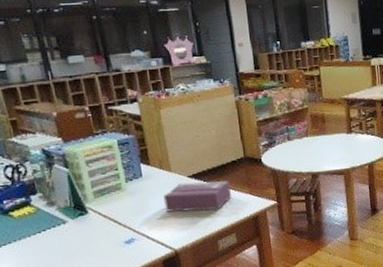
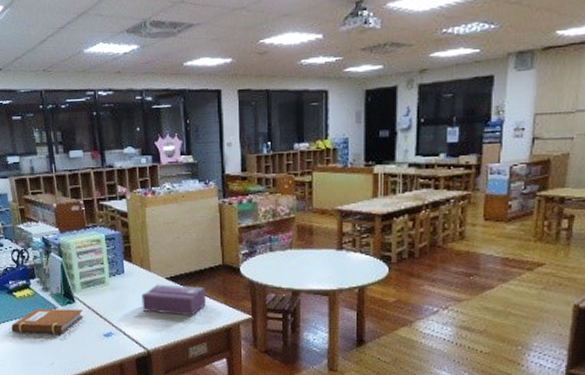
notebook: none [10,219,100,256] -> present [11,309,84,334]

